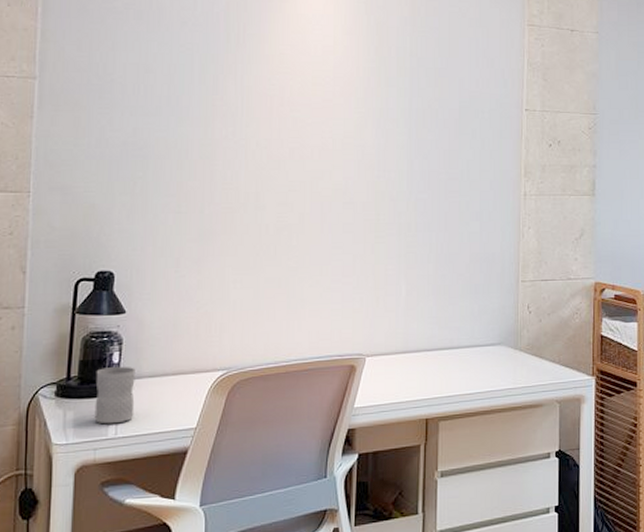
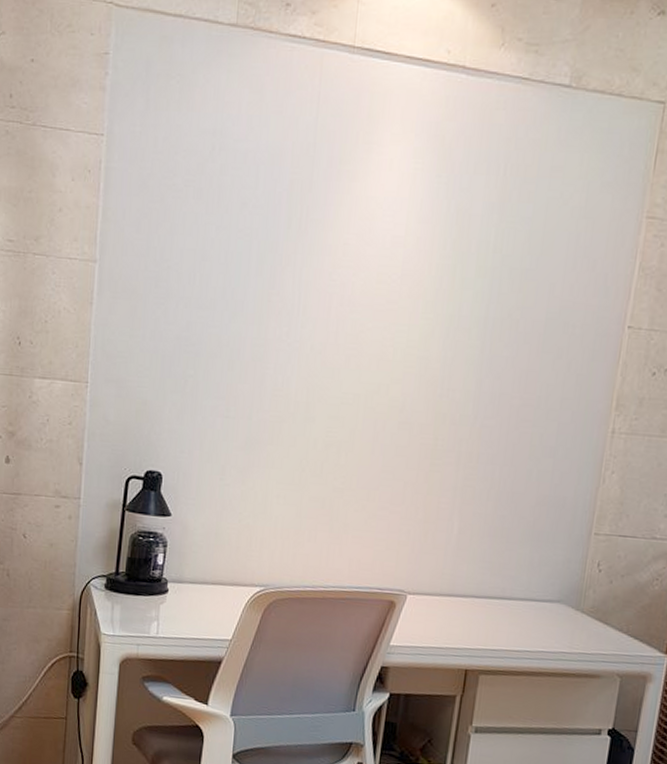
mug: present [94,366,136,424] -> none [138,567,178,624]

